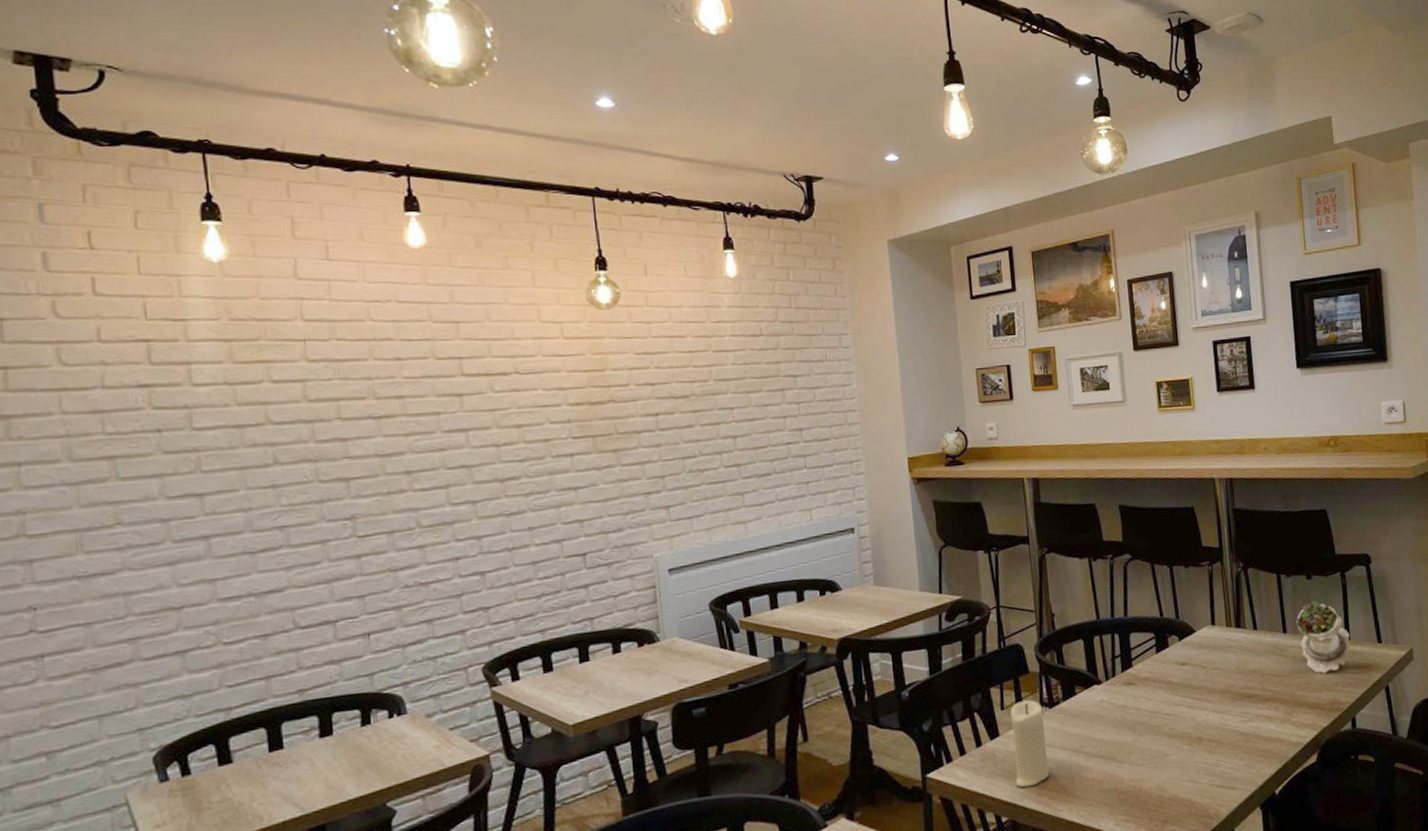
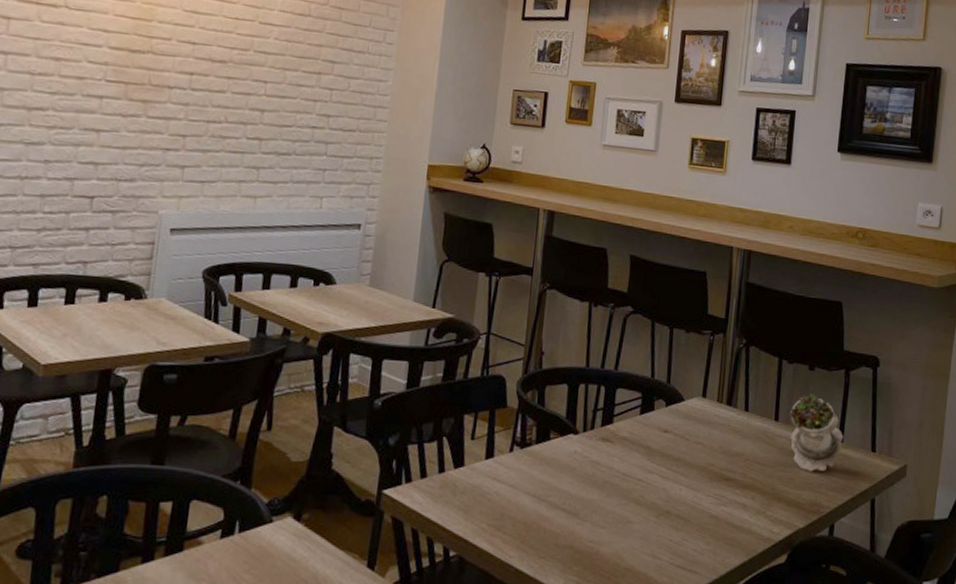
candle: present [1010,700,1049,788] -> none [471,435,514,525]

